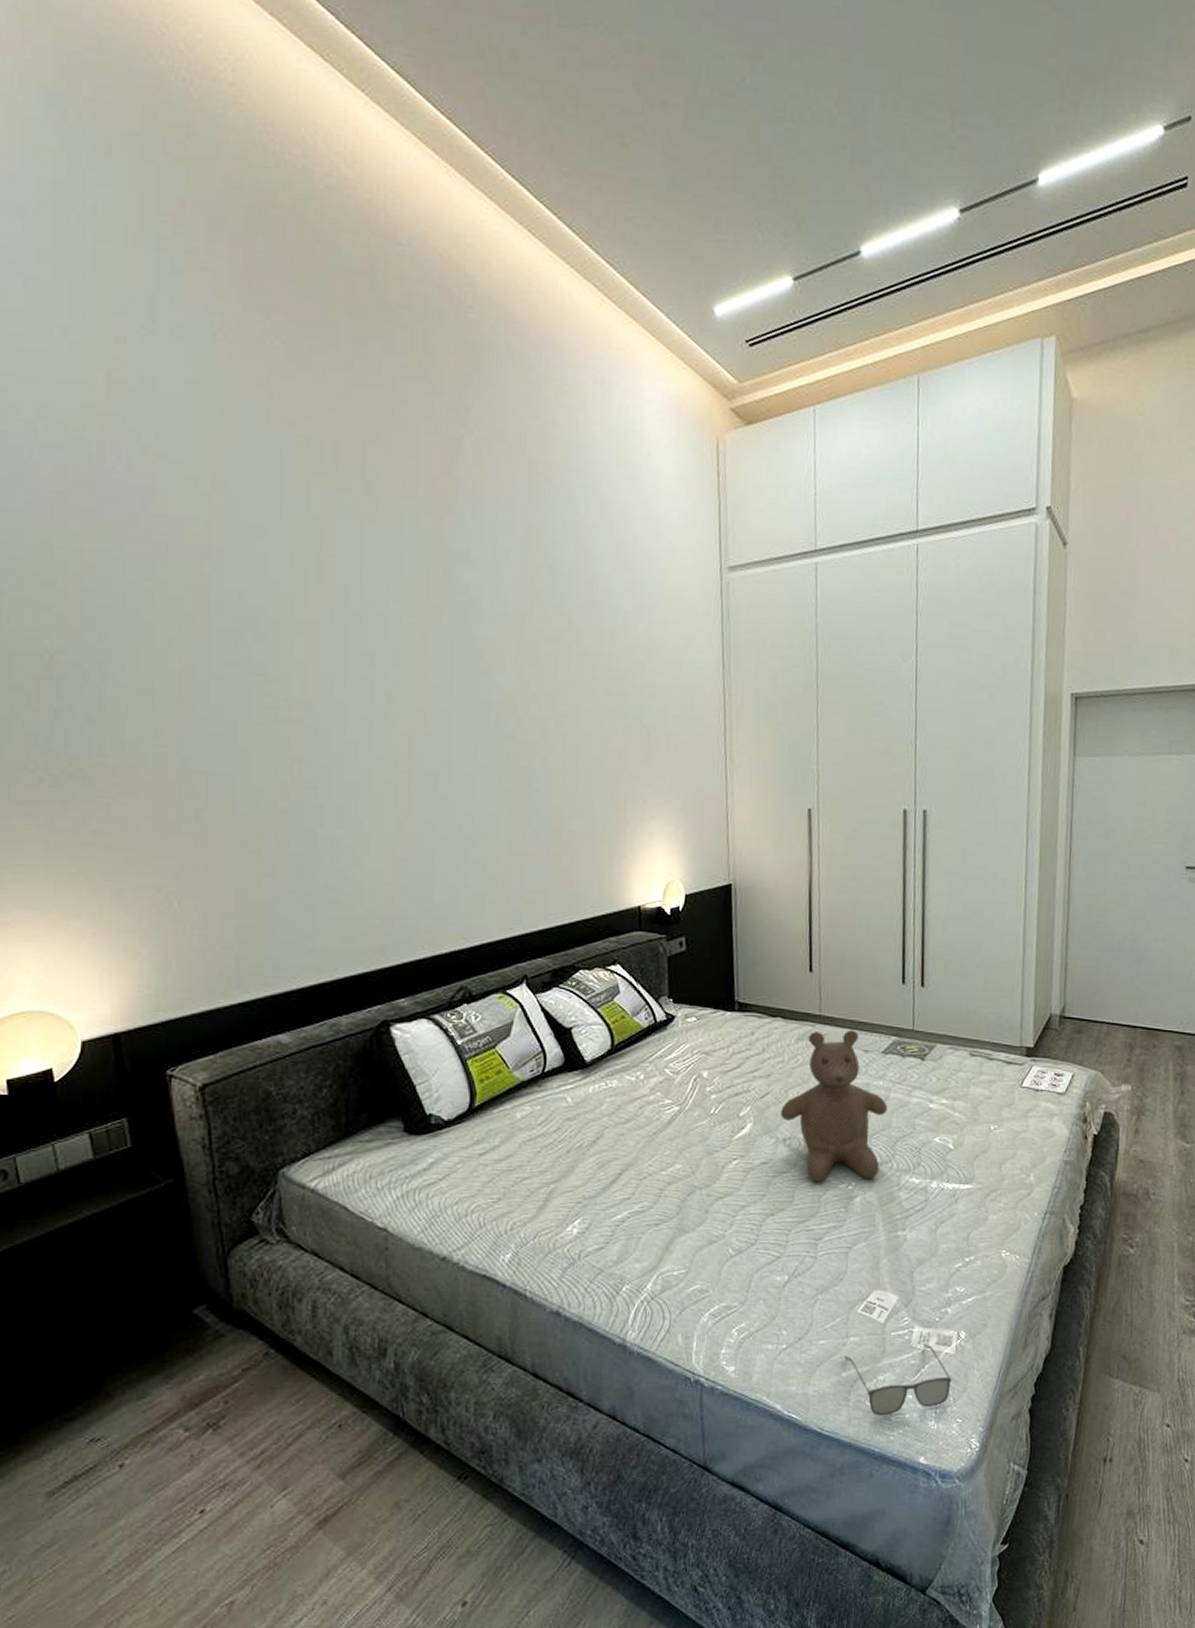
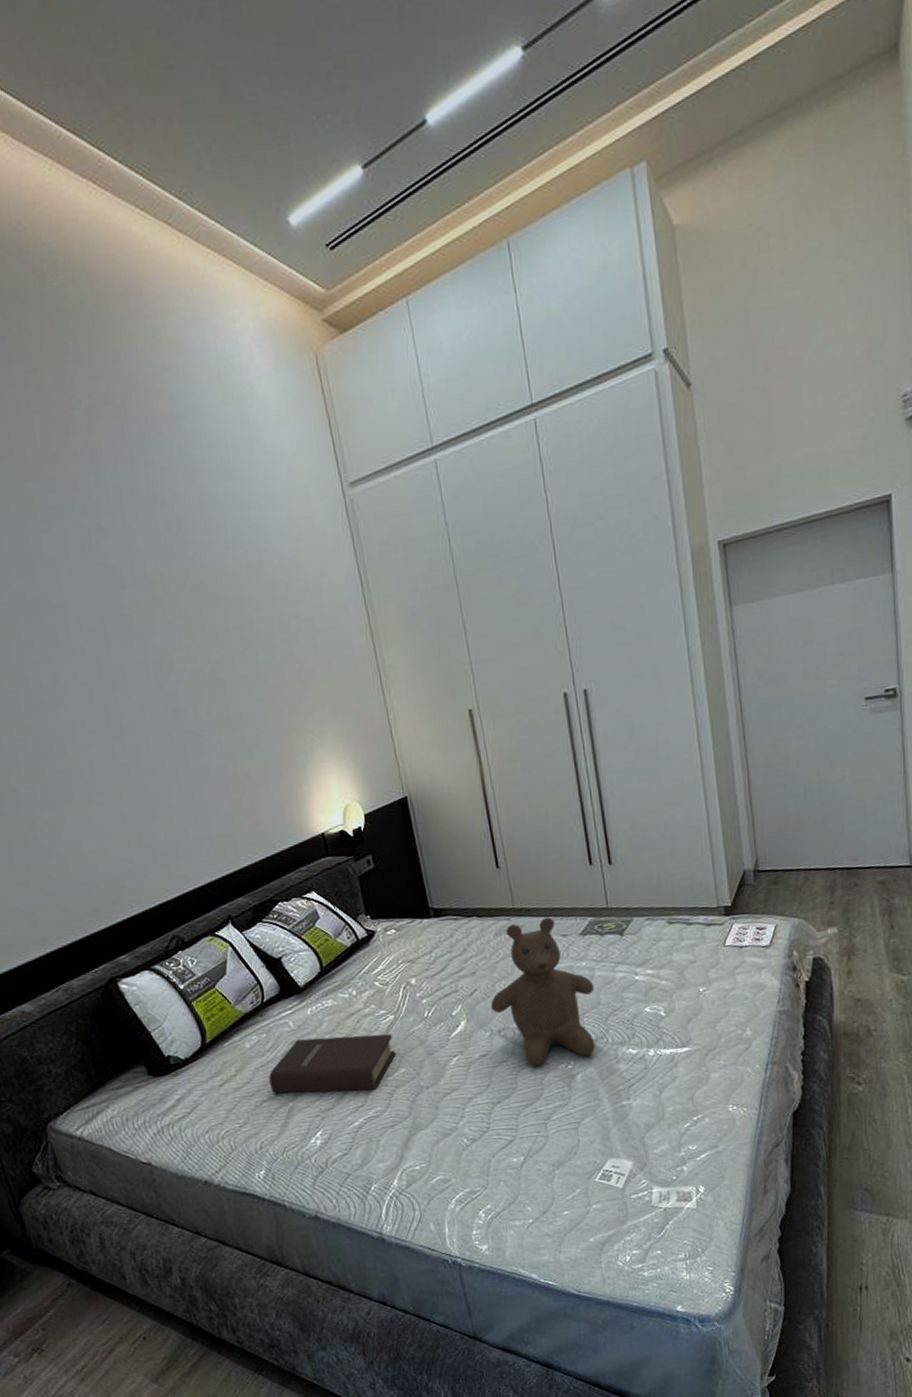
book: none [534,1118,674,1183] -> present [269,1033,396,1094]
eyeglasses: present [843,1343,952,1416] -> none [589,1201,697,1274]

